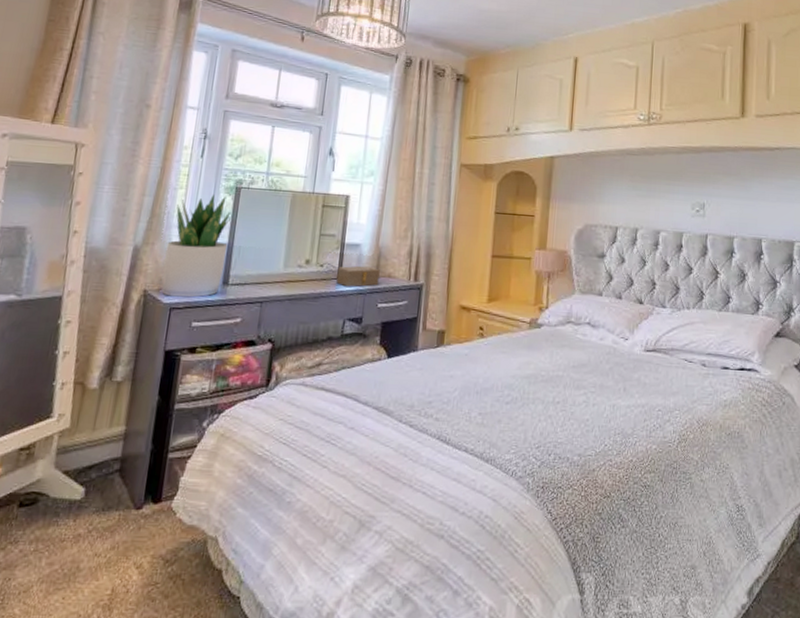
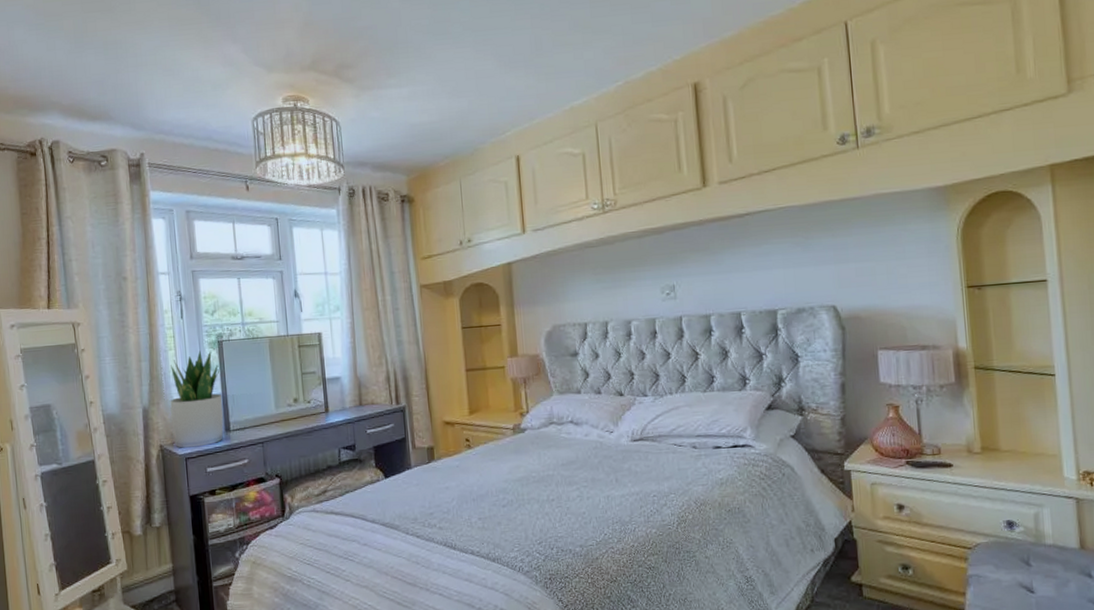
jewelry box: present [336,266,380,288] -> none [324,396,364,419]

